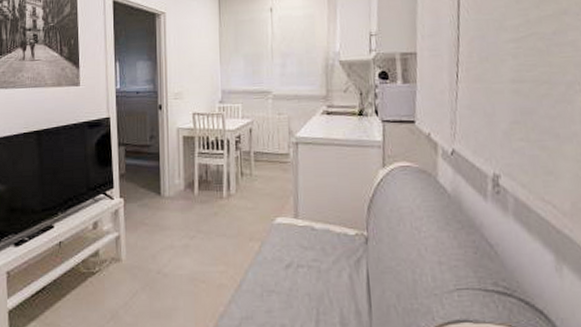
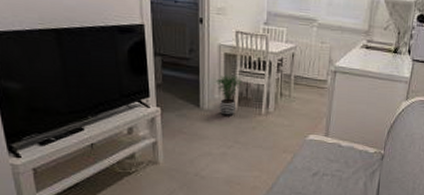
potted plant: none [175,157,205,203] -> present [215,74,245,117]

